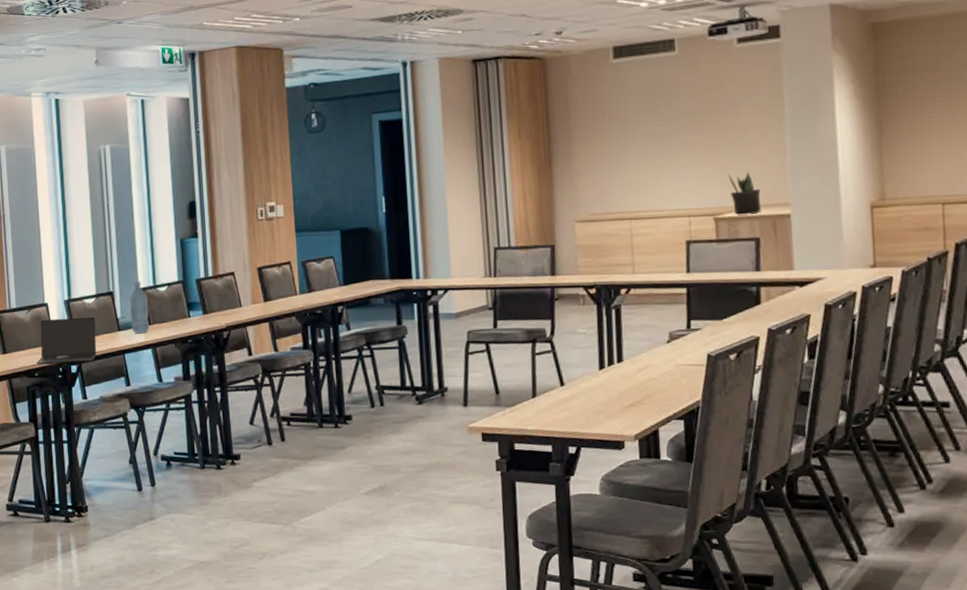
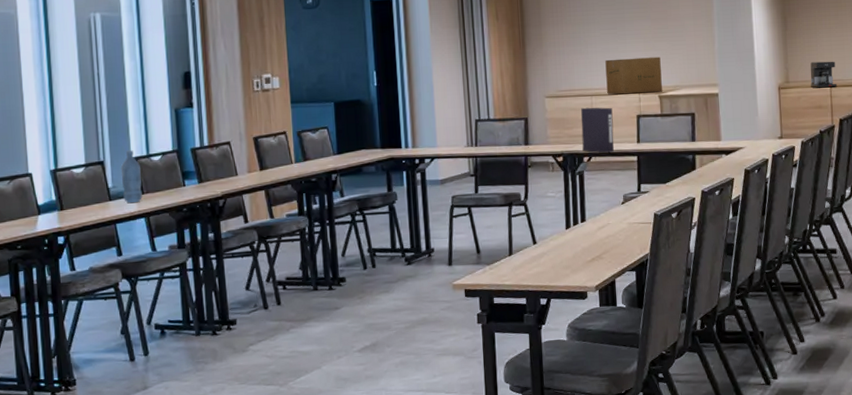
laptop: present [37,316,97,365] -> none [19,186,86,237]
binder: none [617,232,658,284] -> present [581,107,614,153]
box: none [647,173,718,218] -> present [605,57,662,95]
planter: present [728,172,762,215] -> none [670,56,696,93]
coffee maker: none [914,172,951,206] -> present [810,61,837,88]

